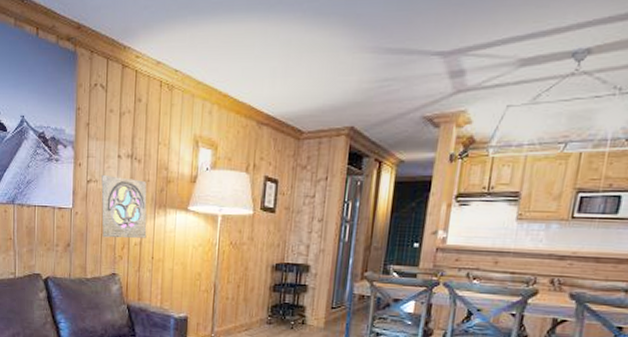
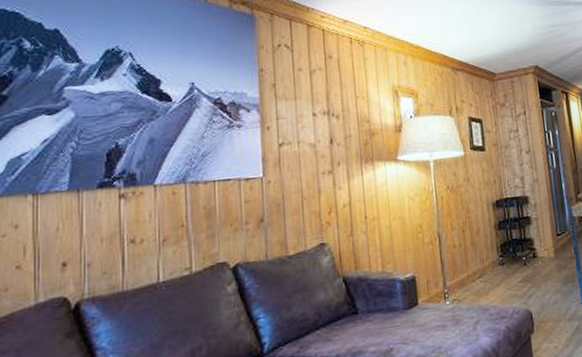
wall ornament: present [101,174,147,238] -> none [296,135,356,205]

